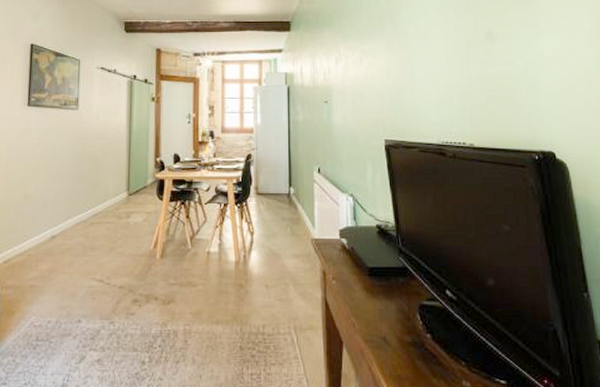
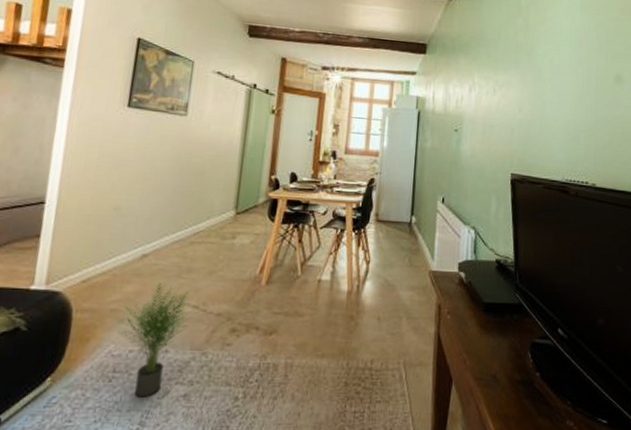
potted plant: none [34,260,96,362] -> present [114,282,192,397]

